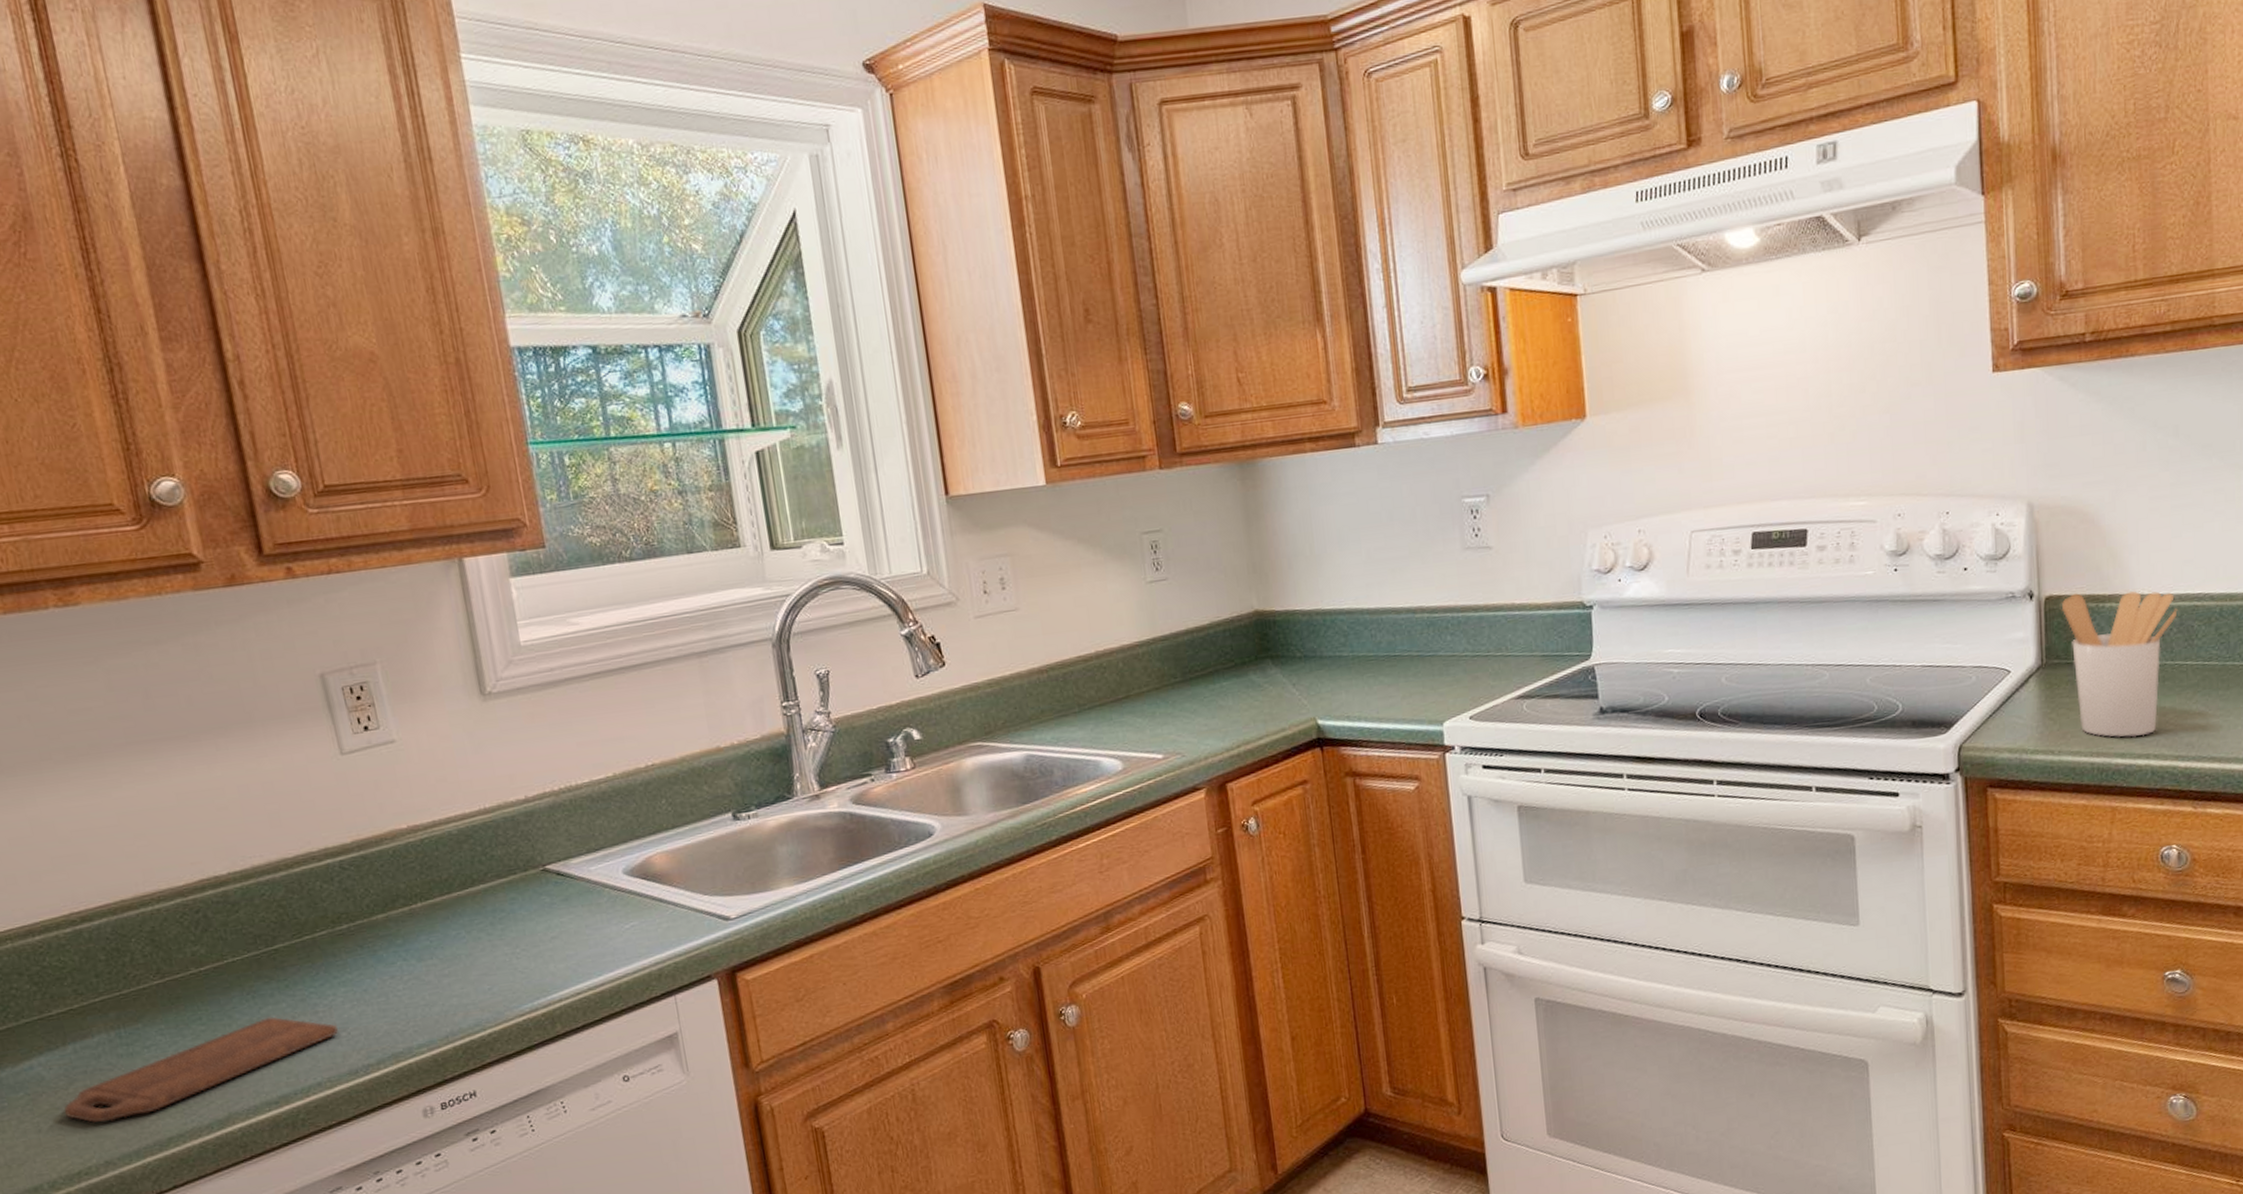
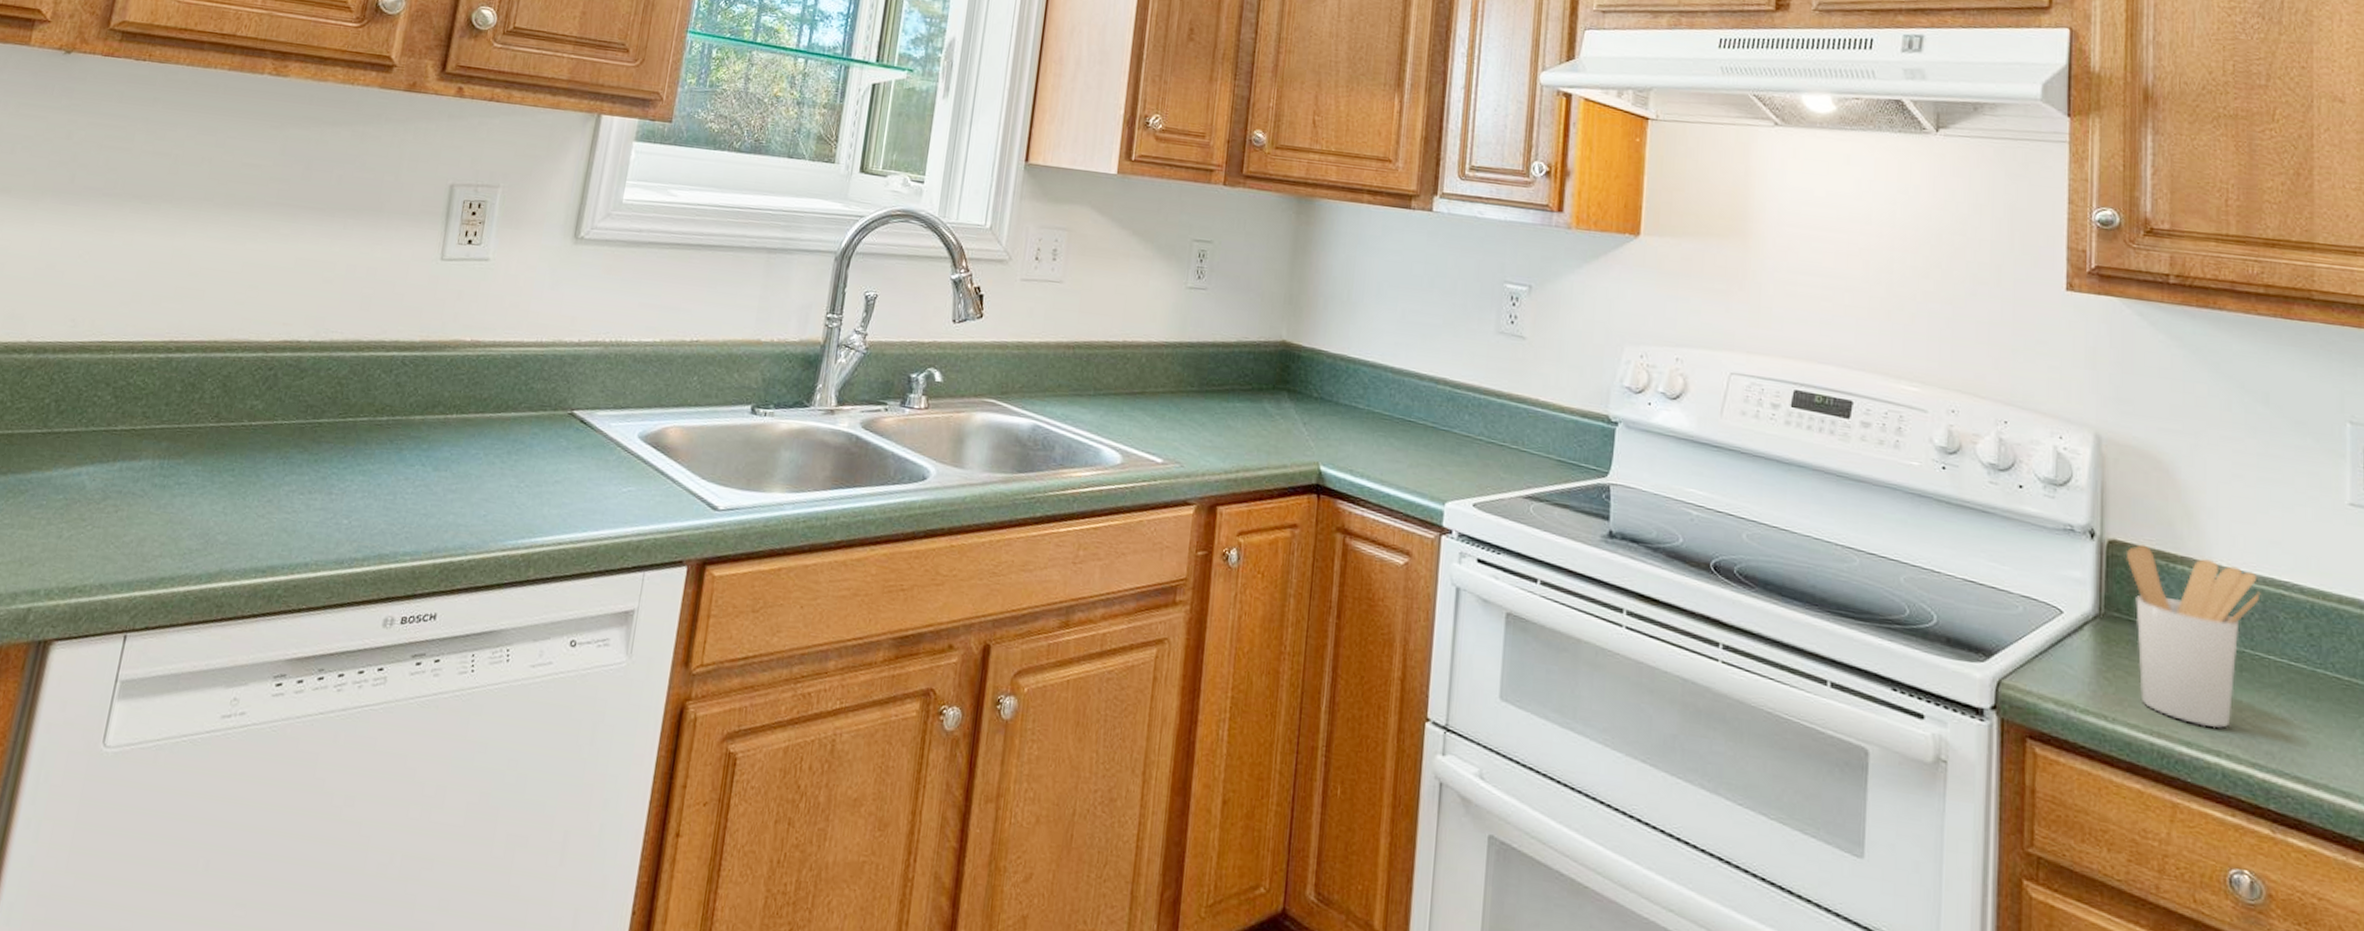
cutting board: present [64,1017,338,1123] -> none [87,485,343,548]

